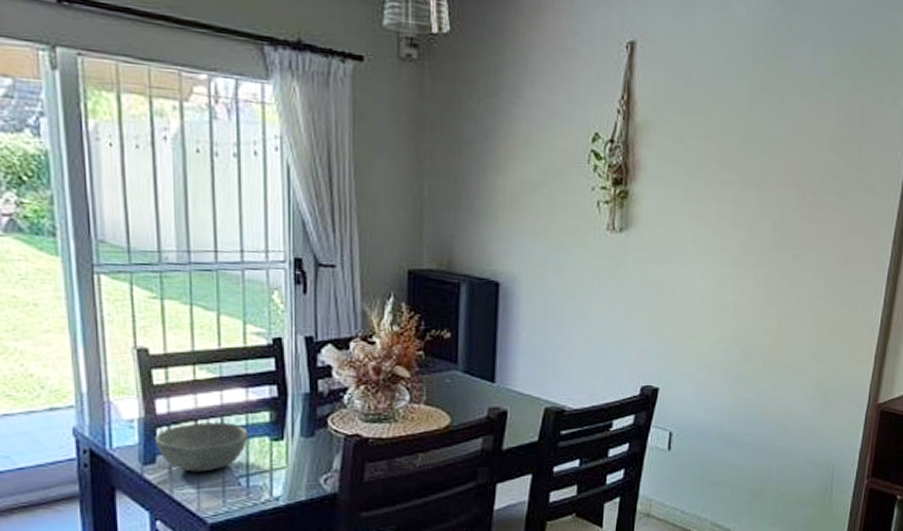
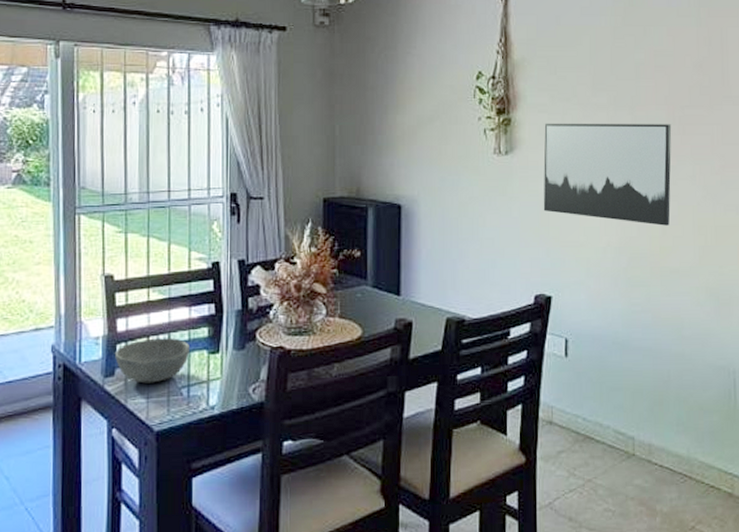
wall art: none [657,198,801,319] -> present [543,123,672,226]

